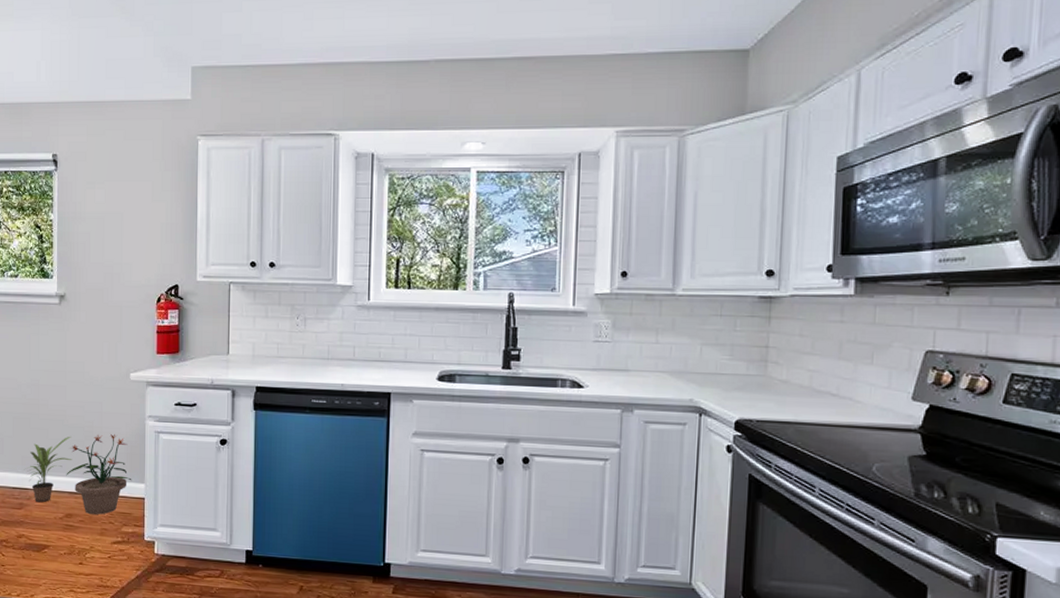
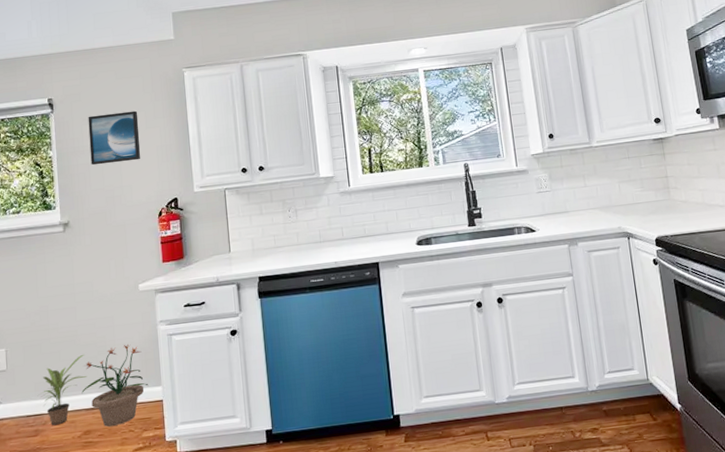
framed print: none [92,179,145,236] -> present [88,110,141,166]

